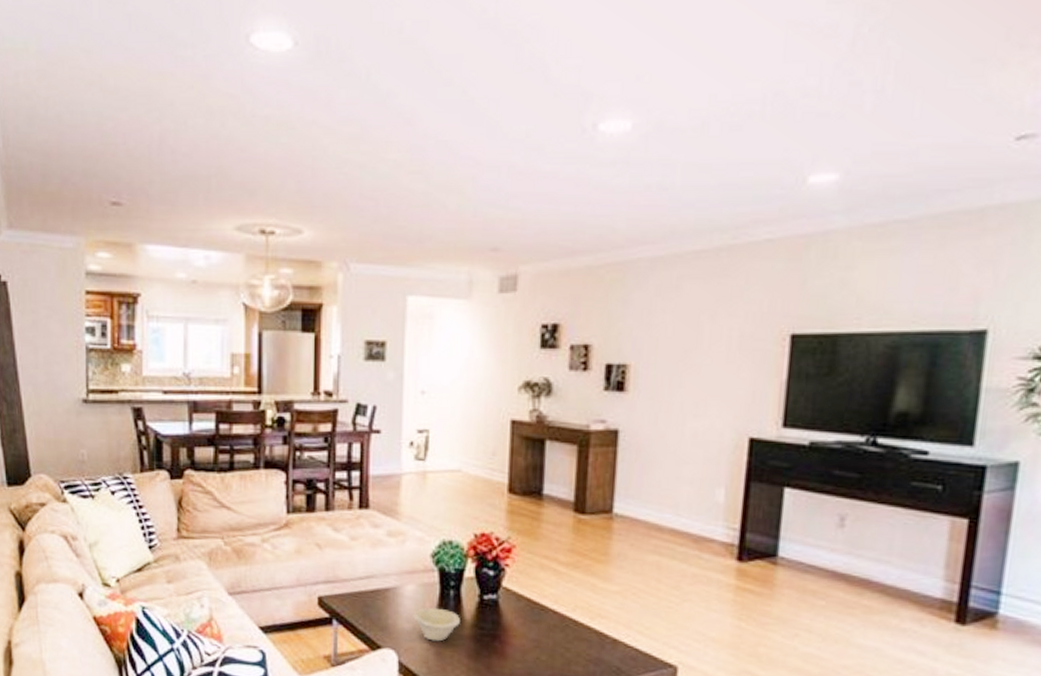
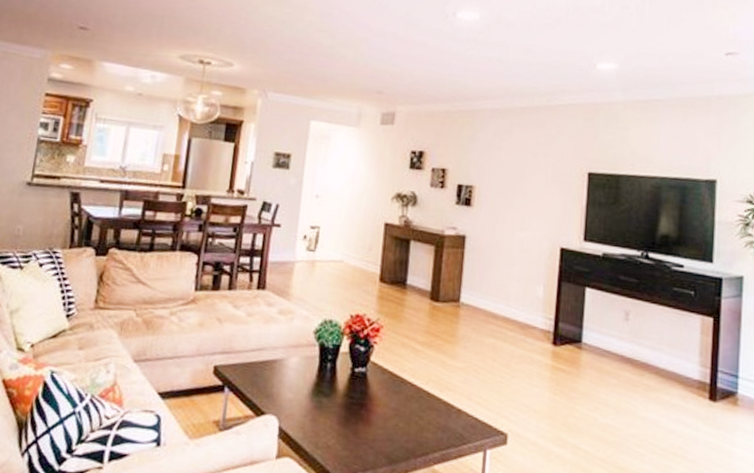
bowl: present [413,607,460,642] -> none [294,377,334,409]

